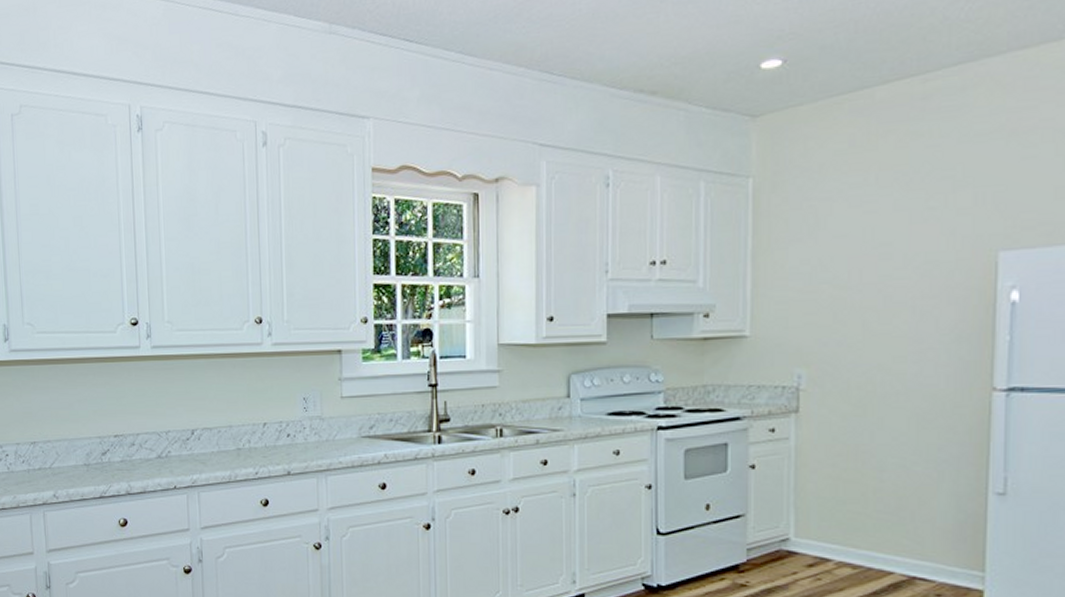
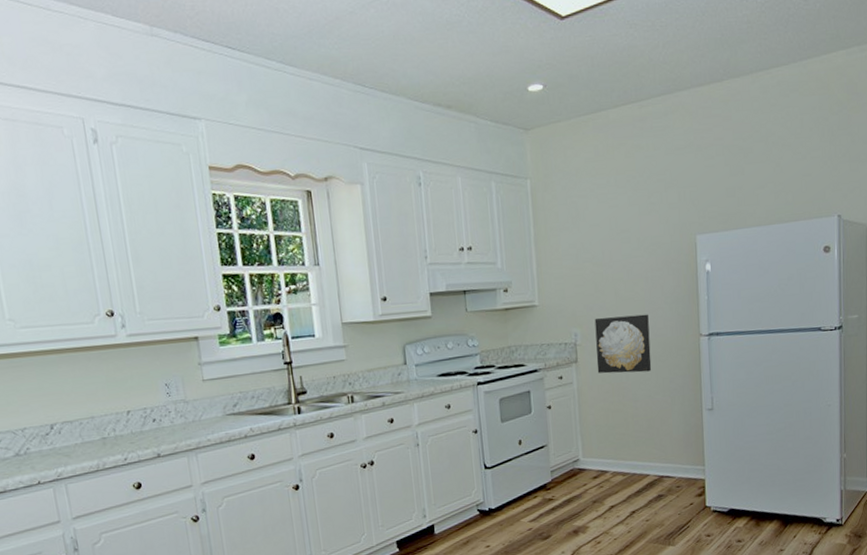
wall art: none [827,355,911,433] -> present [594,314,652,374]

